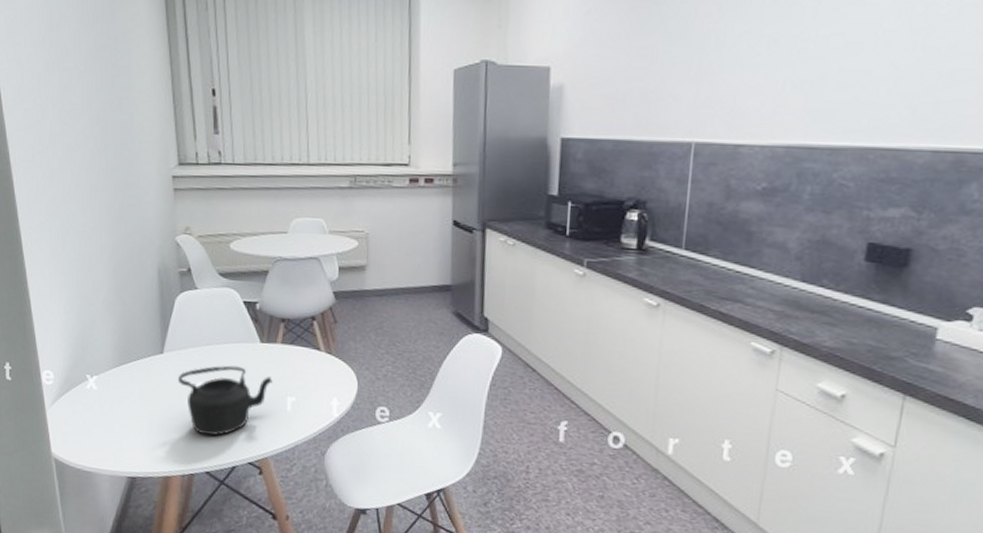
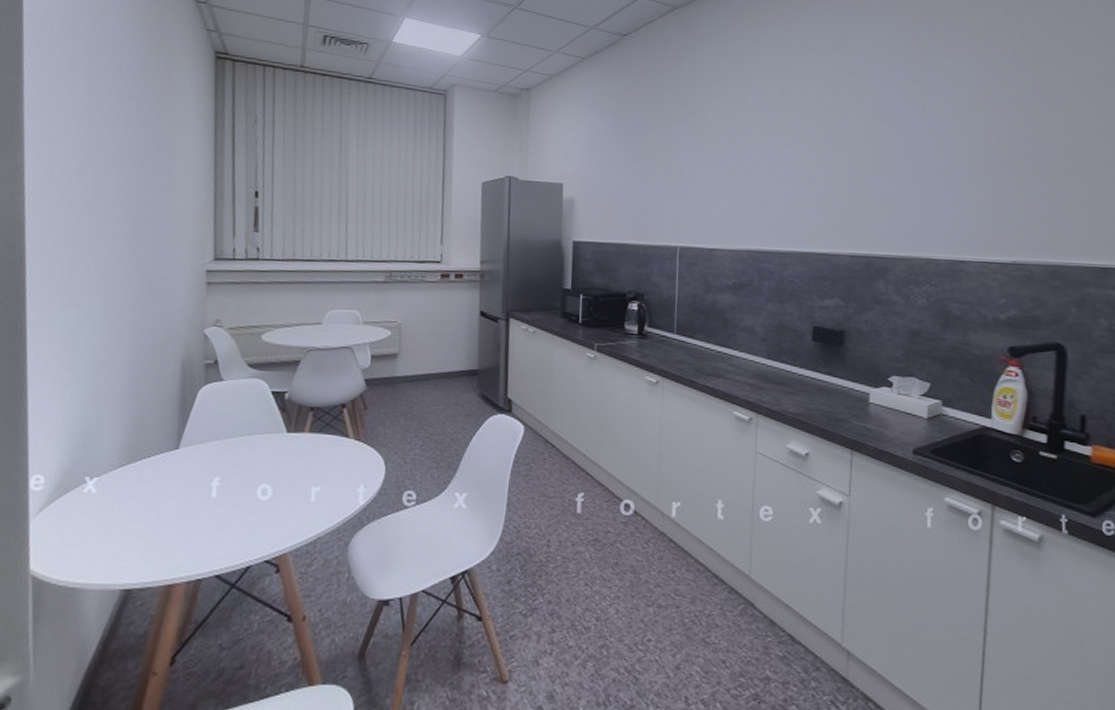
teapot: present [177,365,272,436] -> none [192,457,297,535]

